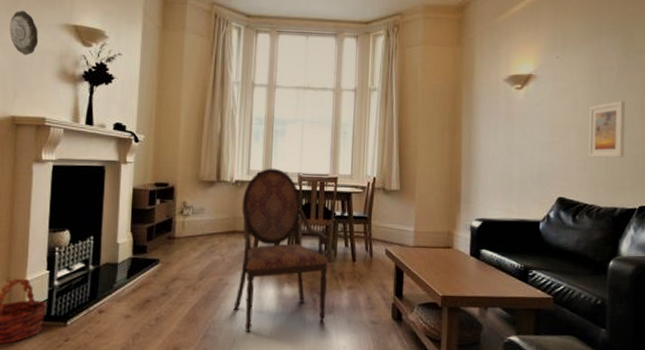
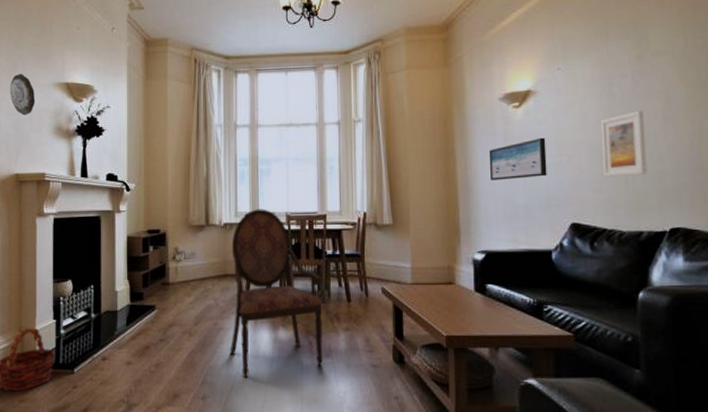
wall art: none [491,118,542,155] -> present [488,137,547,181]

